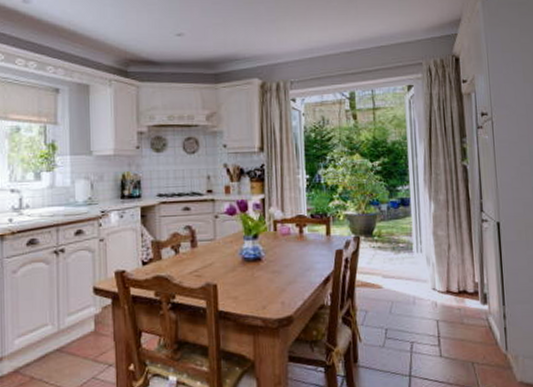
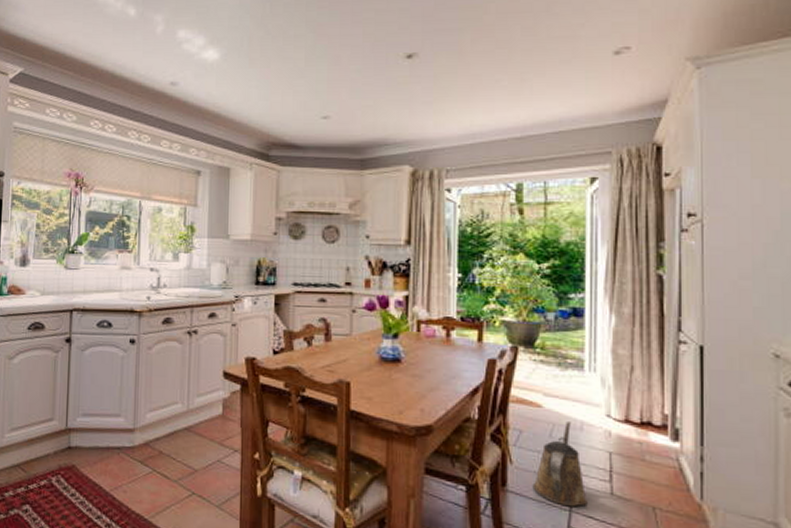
watering can: none [379,298,423,373] -> present [532,422,588,507]

